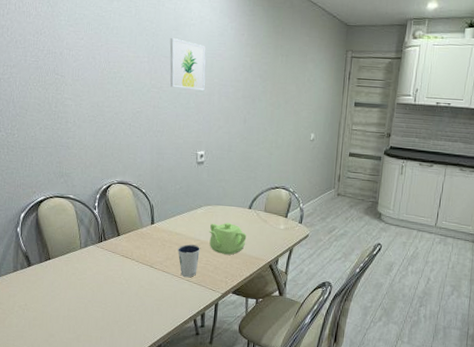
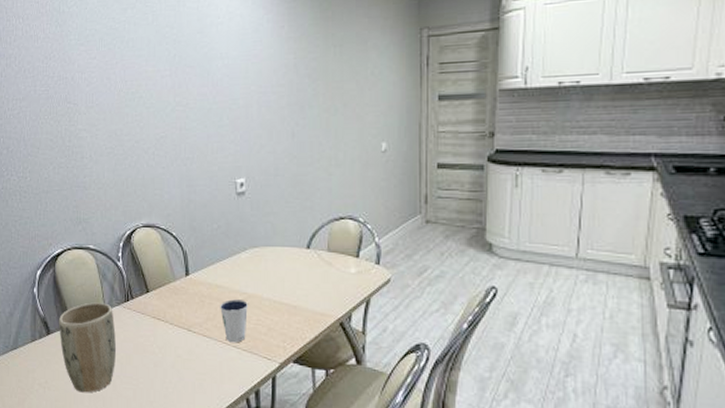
plant pot: none [38,242,90,314] -> present [58,302,117,393]
wall art: present [169,37,206,91] -> none [194,42,240,103]
teapot: present [209,222,247,255] -> none [258,268,307,311]

